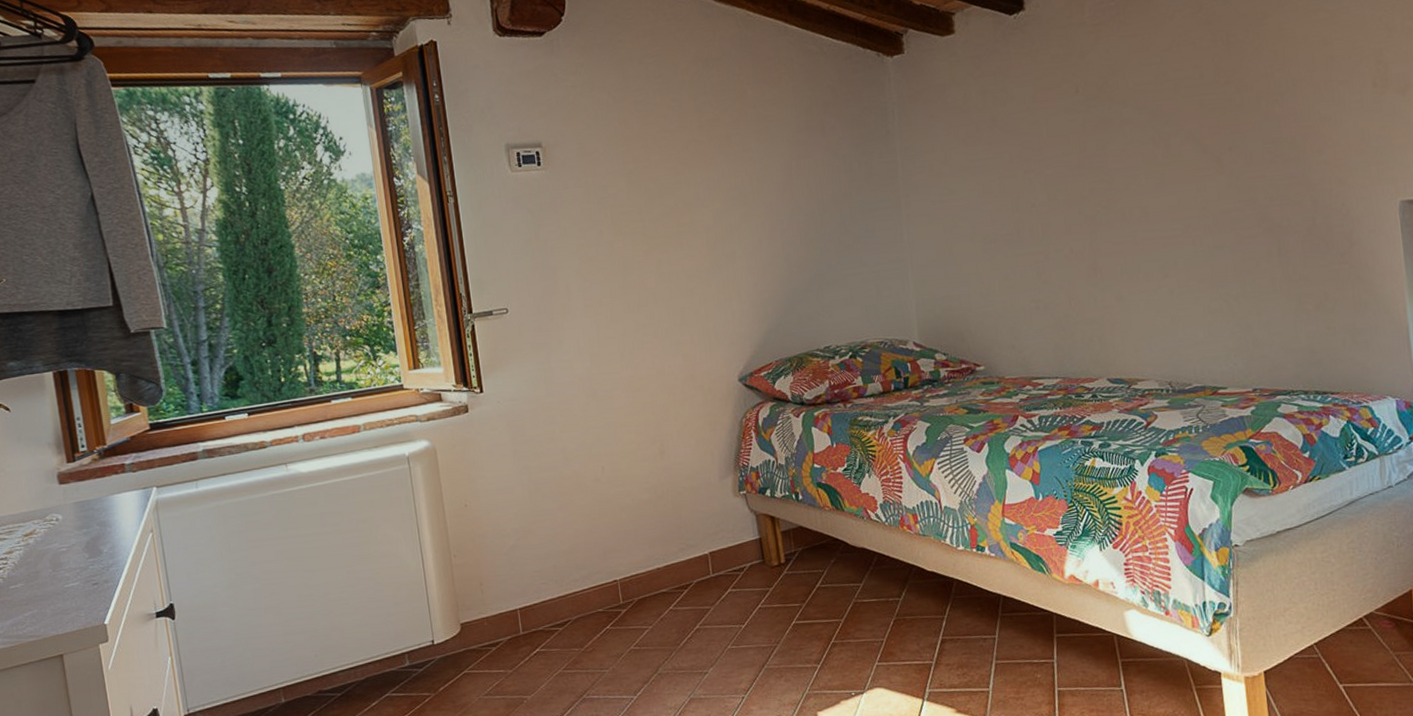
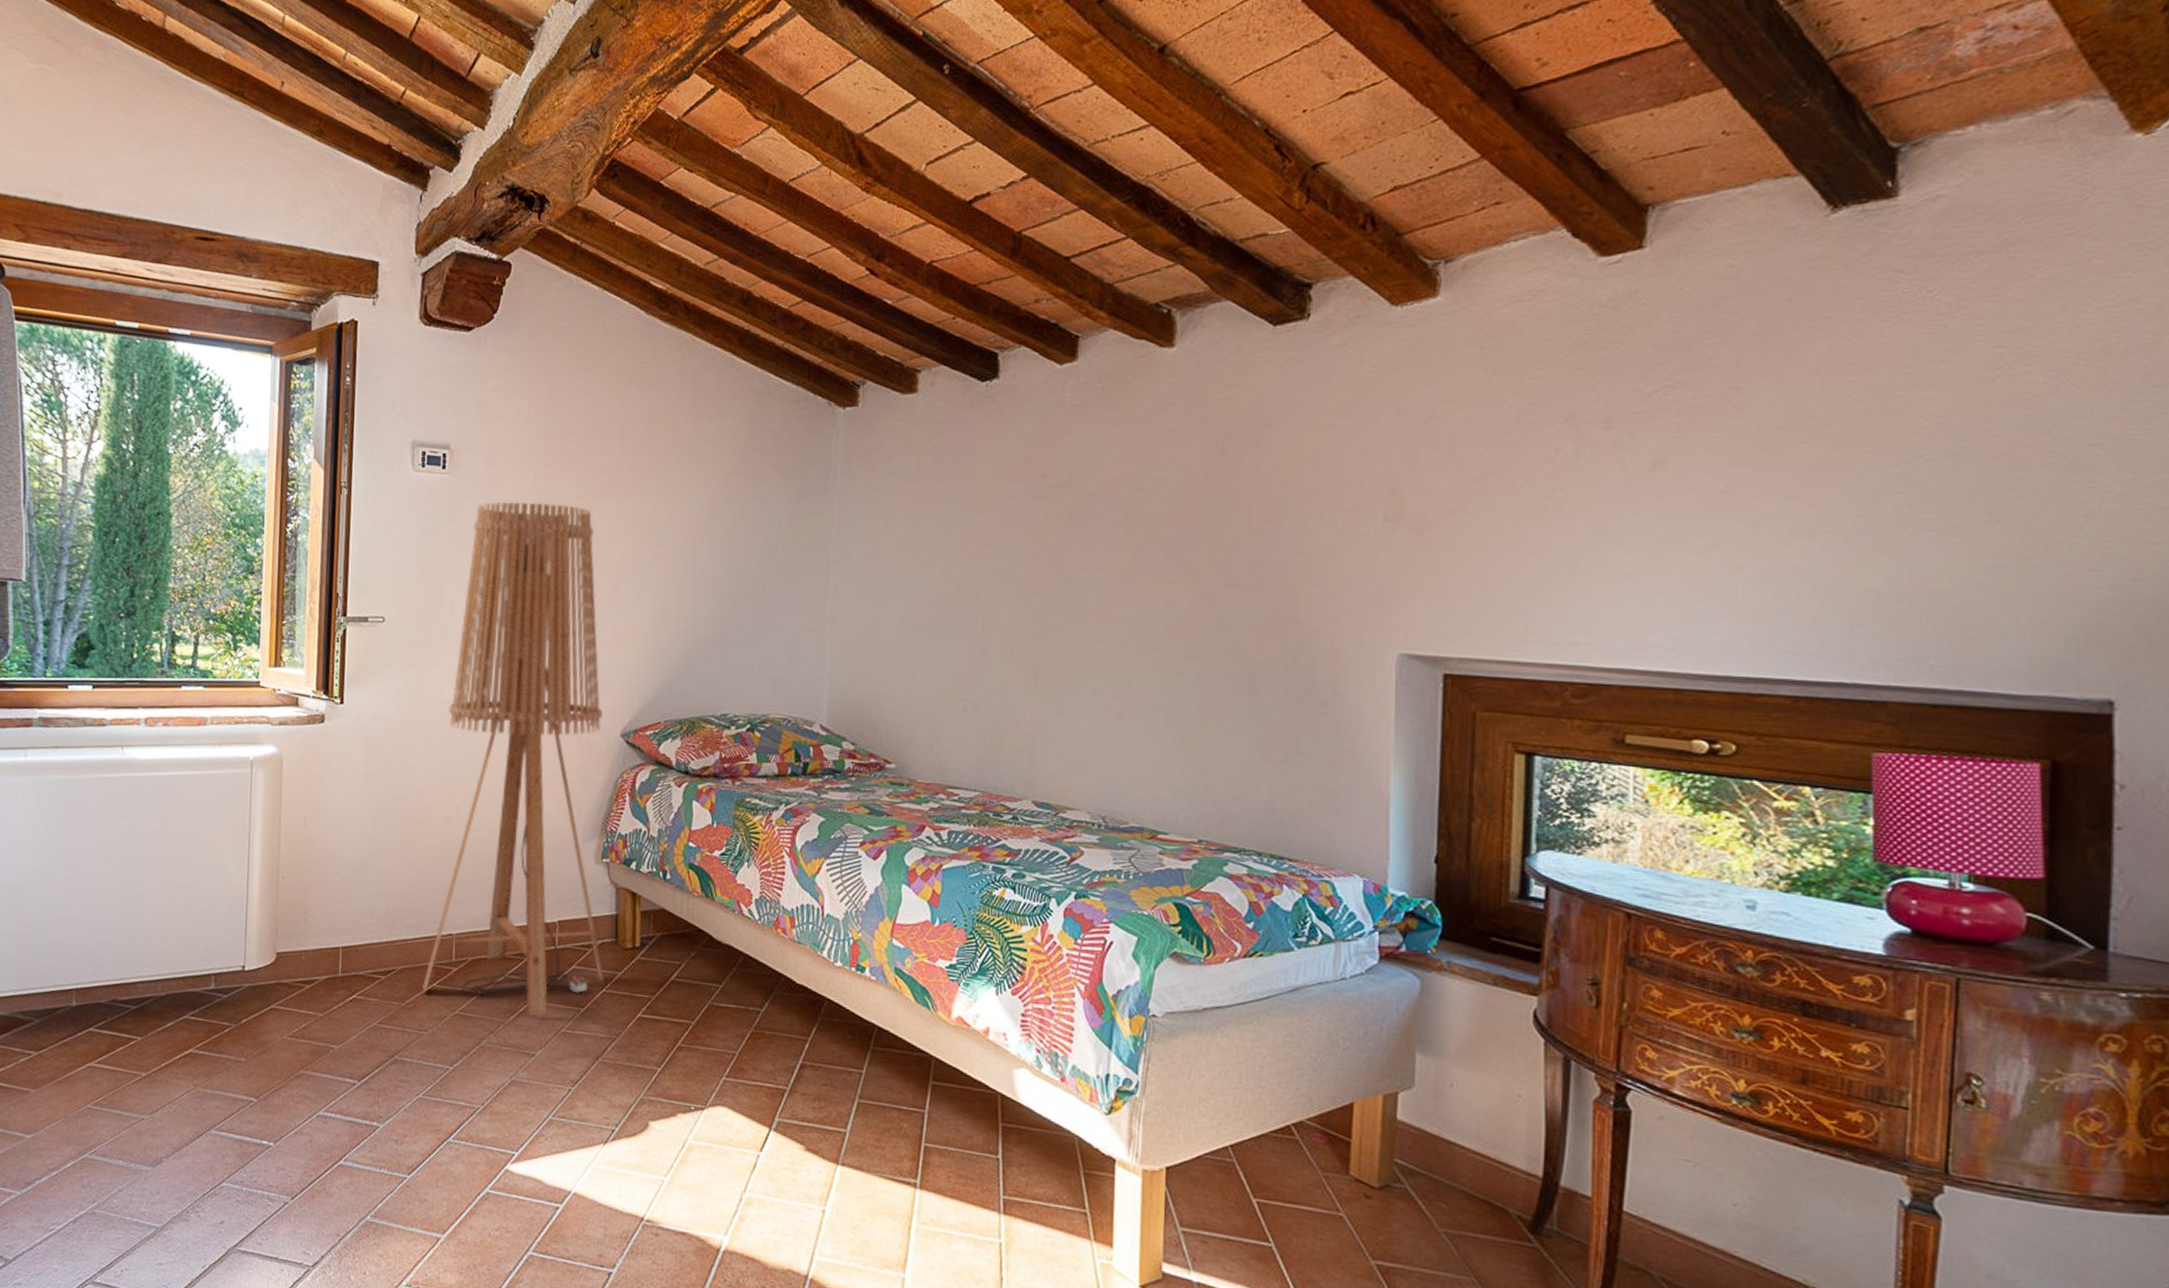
floor lamp: none [574,181,758,640] -> present [422,501,604,1017]

